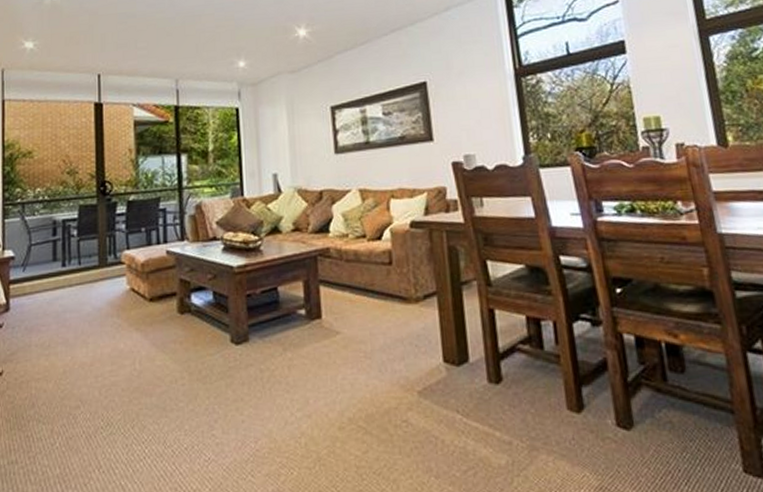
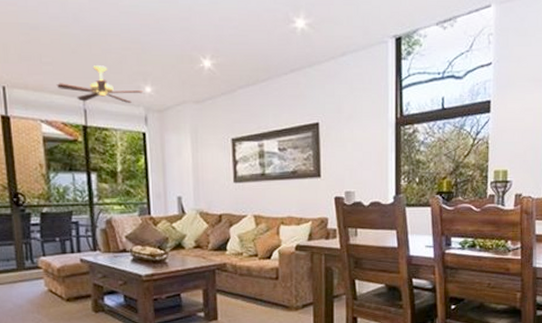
ceiling fan: none [150,45,237,82] -> present [56,65,143,103]

